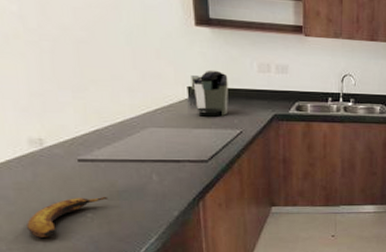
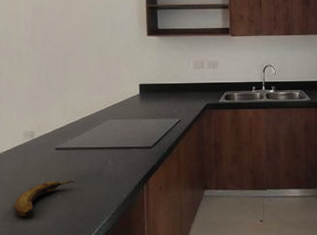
coffee maker: present [191,70,228,117] -> none [142,69,170,109]

